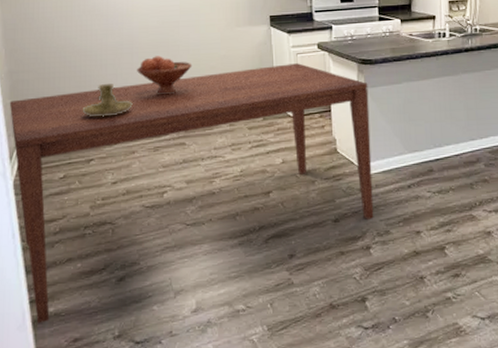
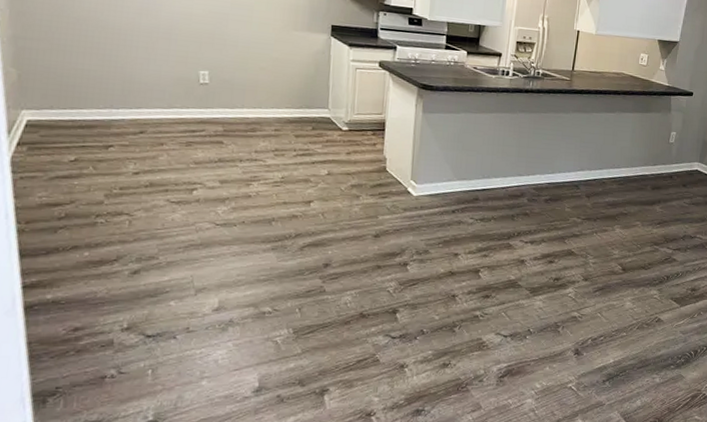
dining table: present [9,63,374,324] -> none [11,69,426,310]
candle holder: present [82,84,133,117] -> none [103,67,166,103]
fruit bowl: present [137,56,192,95] -> none [174,46,240,90]

